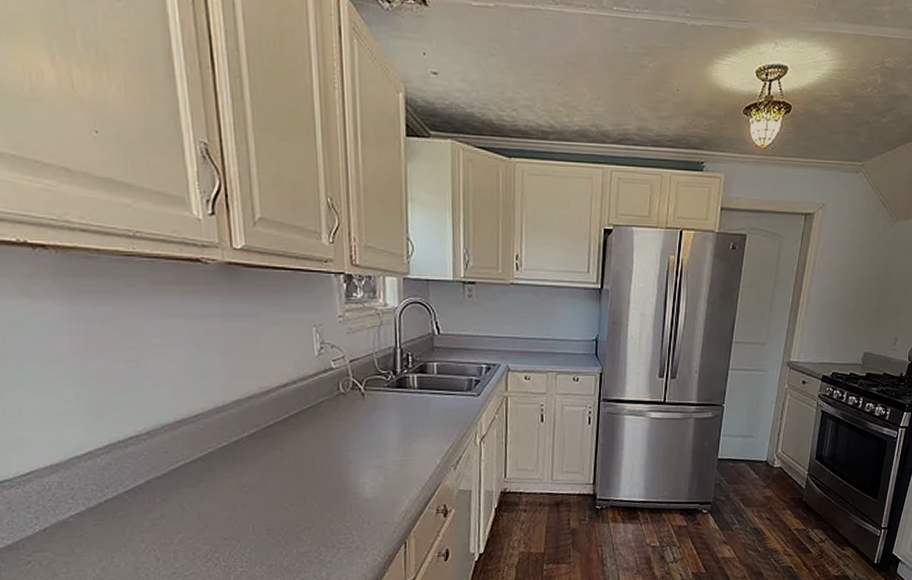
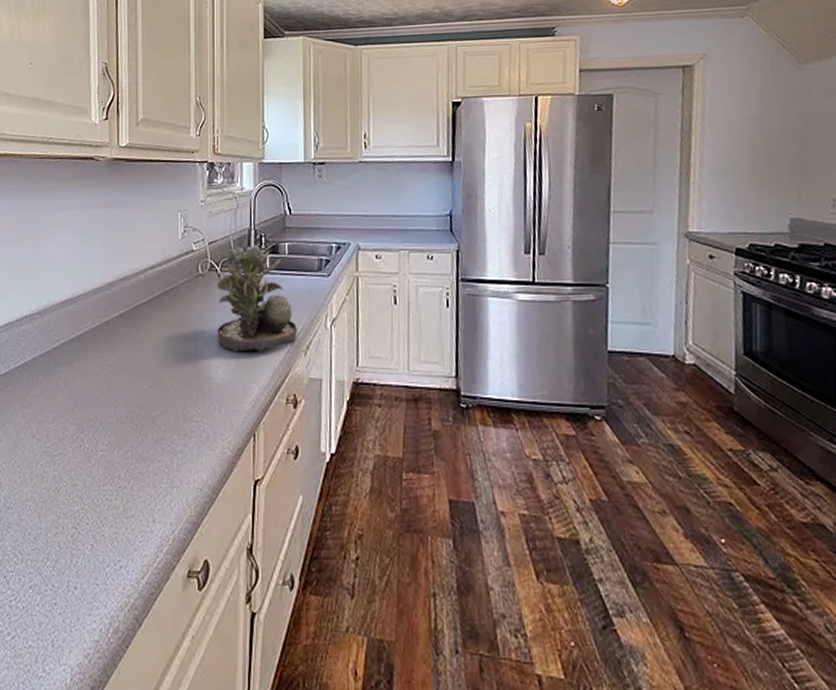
succulent plant: none [360,363,447,469] -> present [216,244,297,352]

